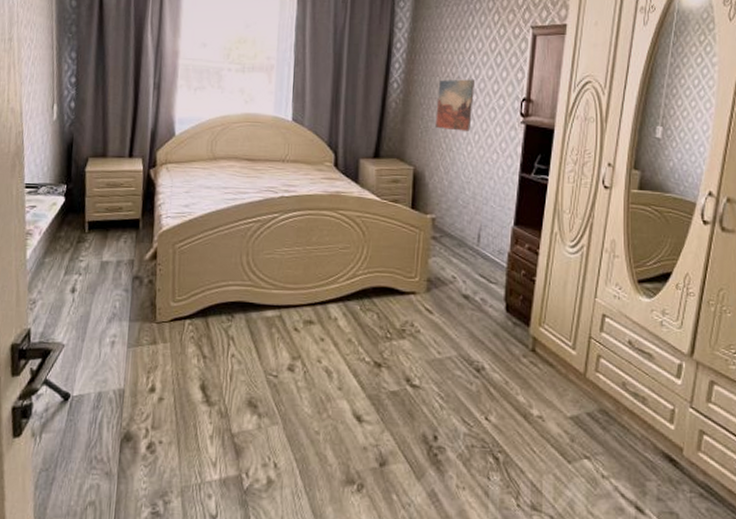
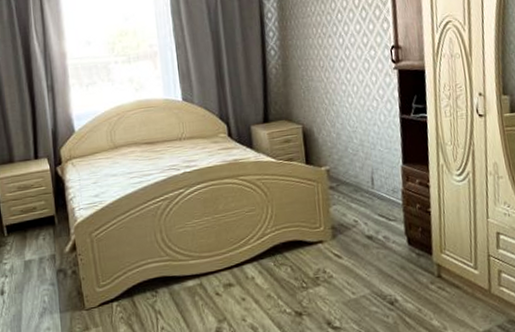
wall art: present [435,79,474,131] -> none [312,36,349,87]

